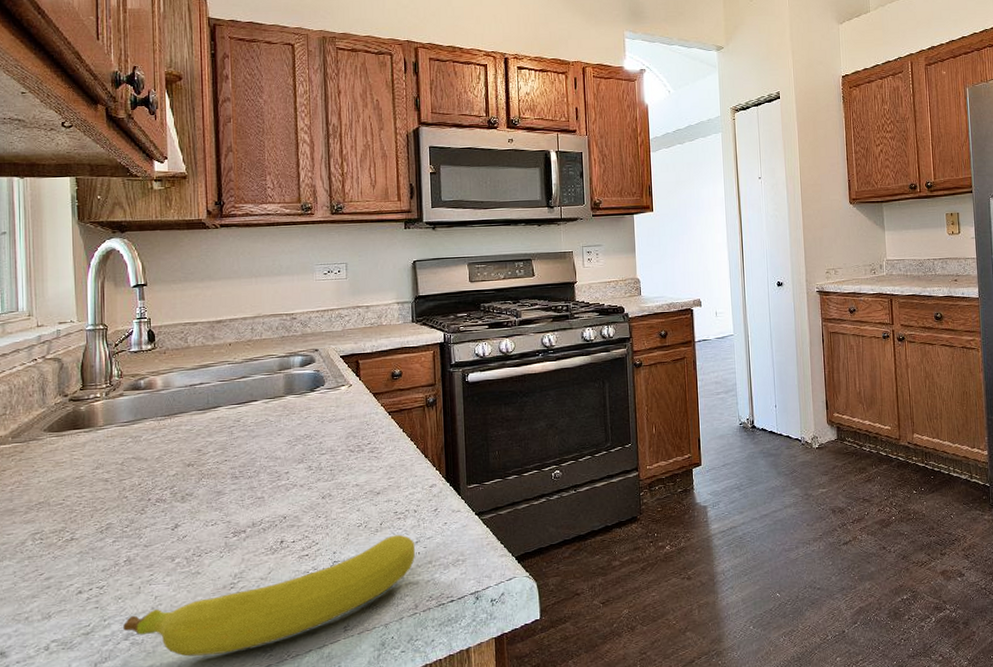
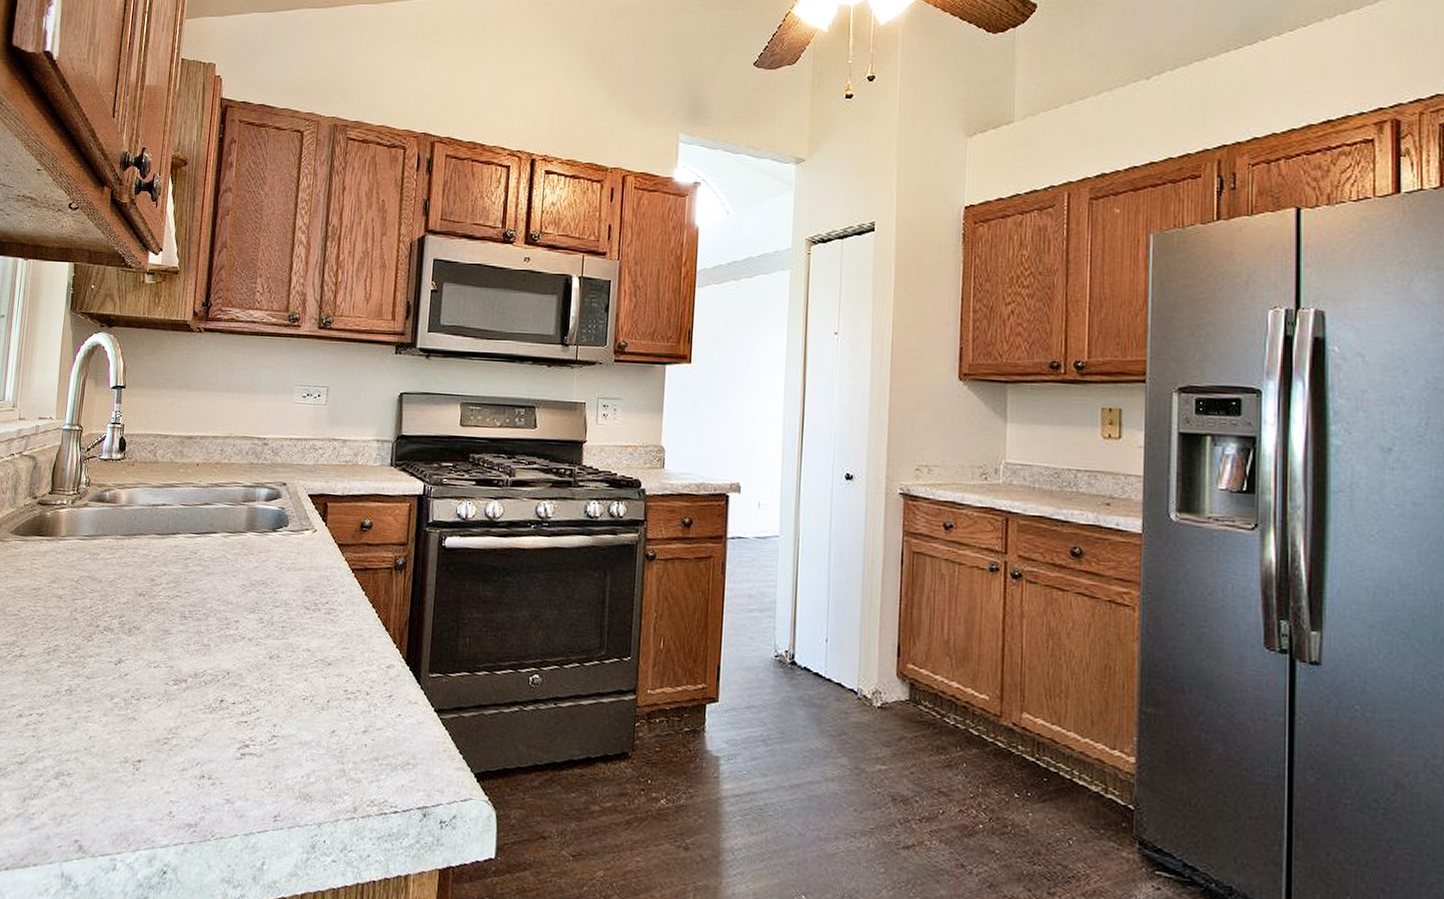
fruit: present [123,534,416,657] -> none [55,717,363,818]

